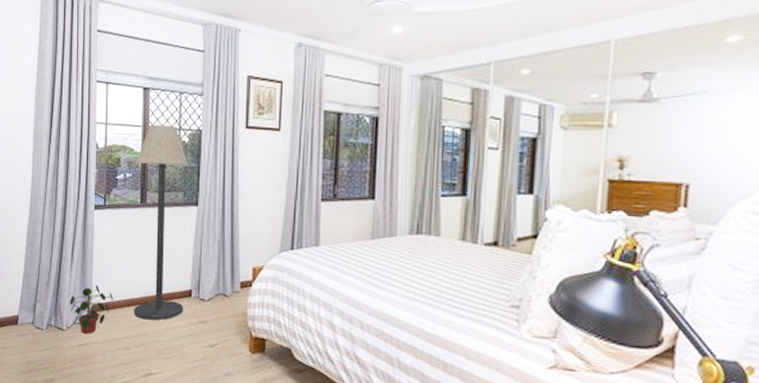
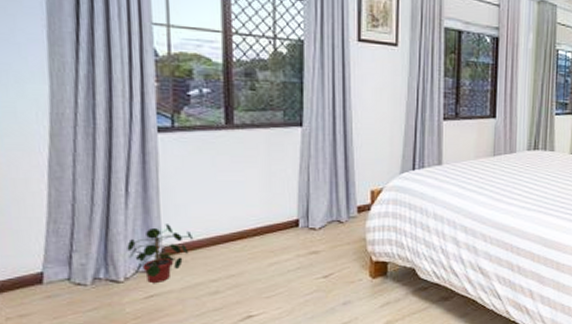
floor lamp: present [133,124,188,321] -> none [216,30,290,257]

